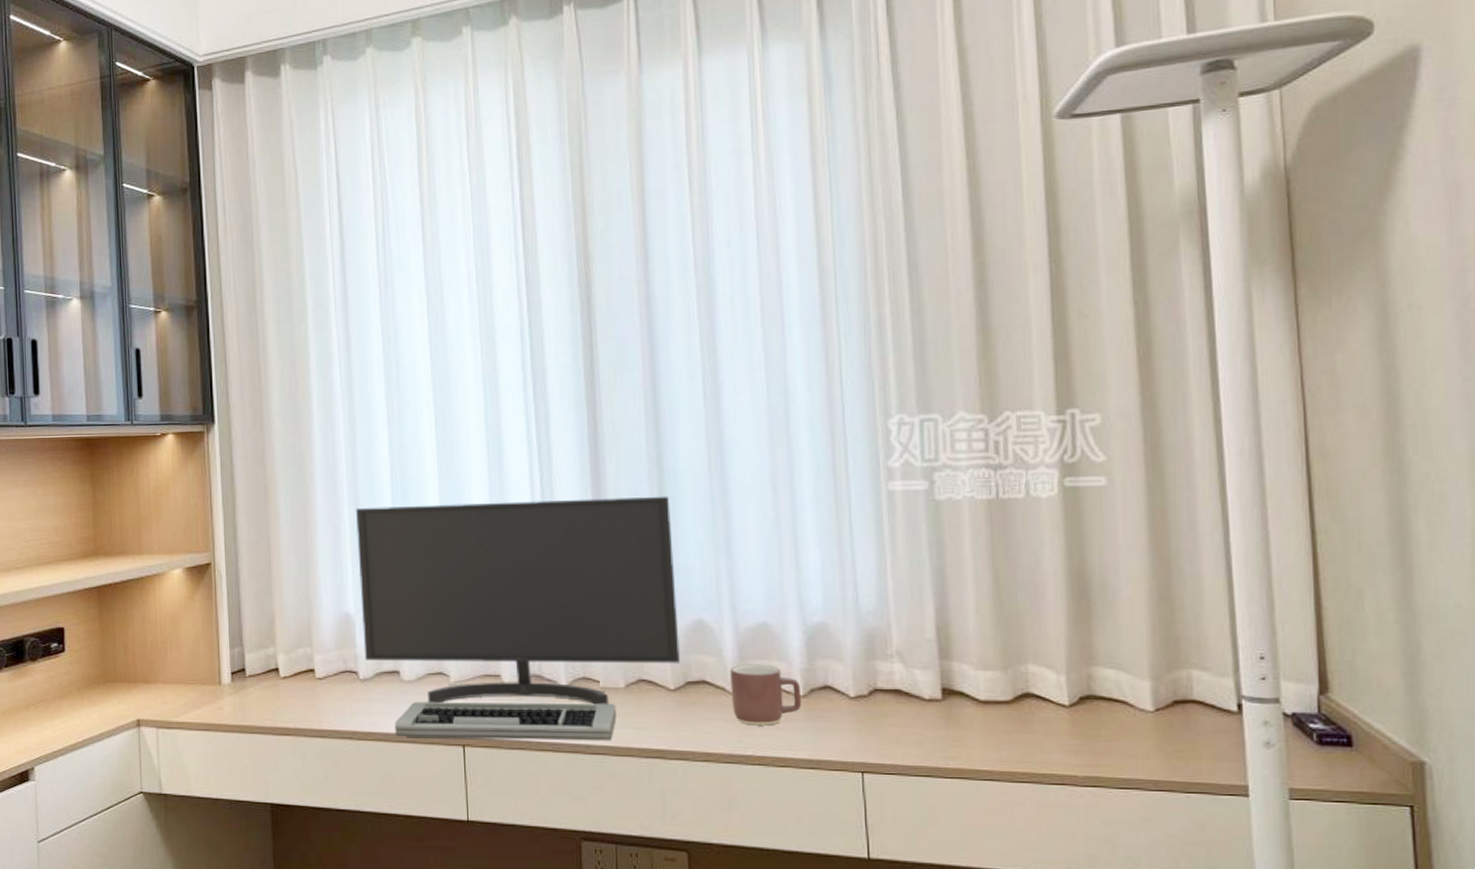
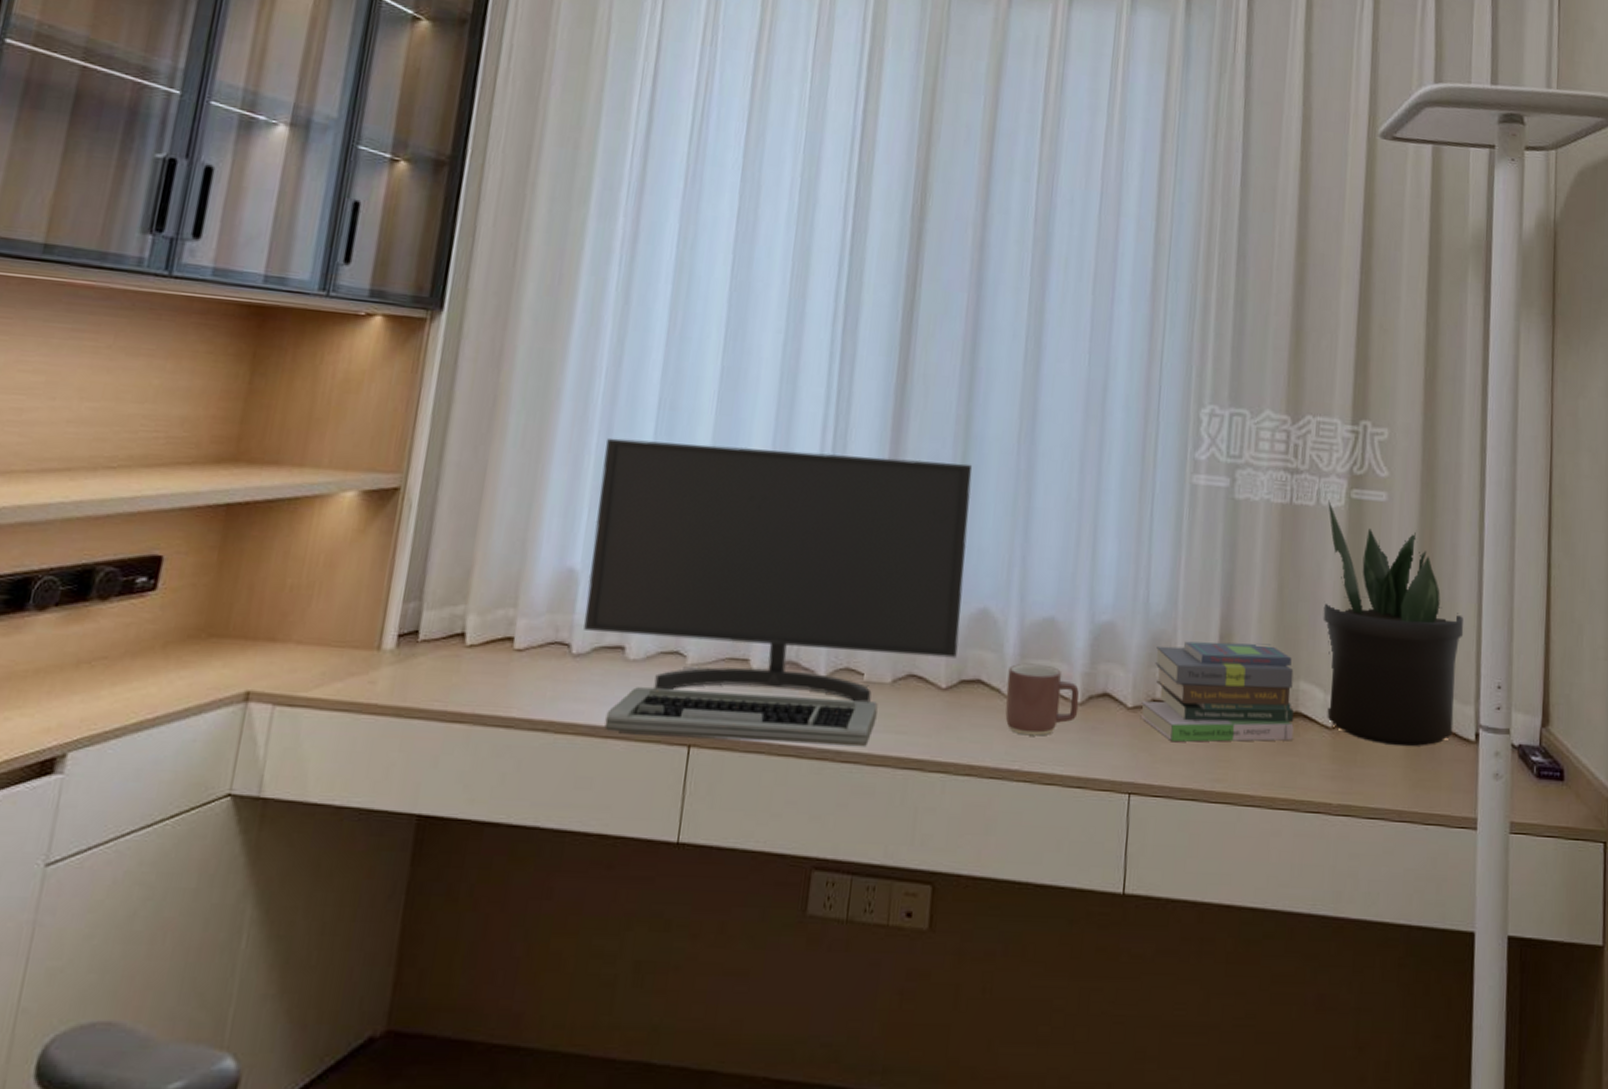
books: none [863,632,1027,726] -> present [1140,641,1294,742]
planter: none [1039,490,1213,720] -> present [1322,500,1464,747]

